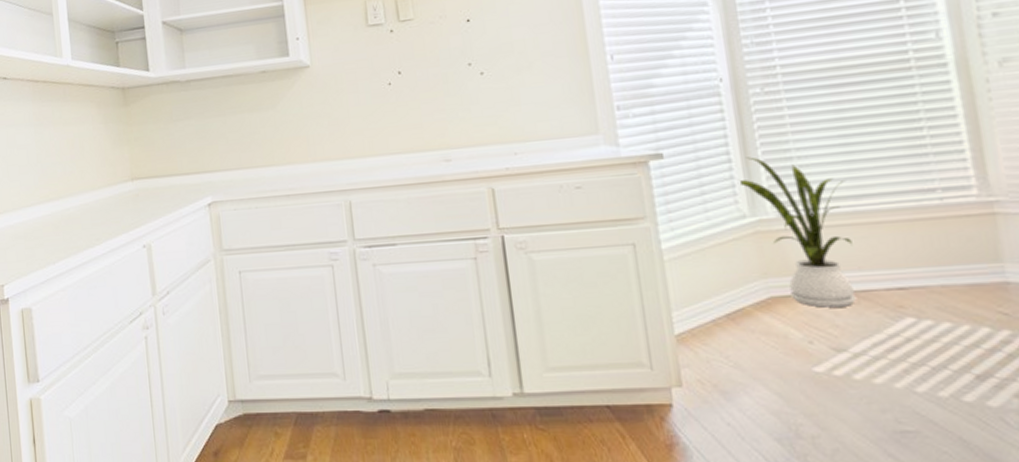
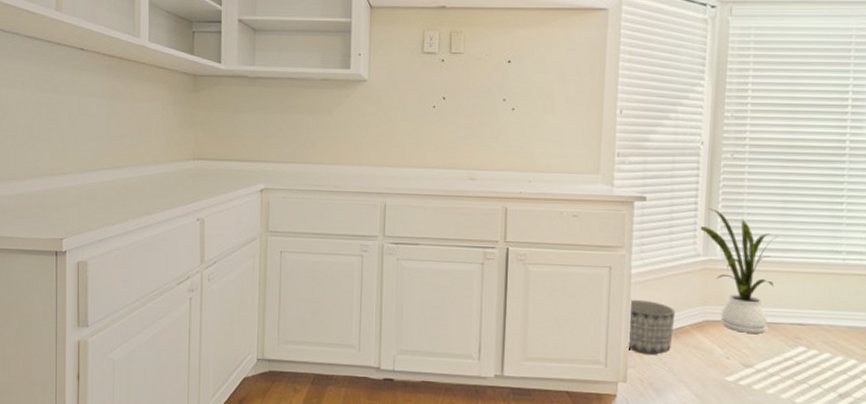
planter: none [667,280,732,350] -> present [626,299,676,356]

